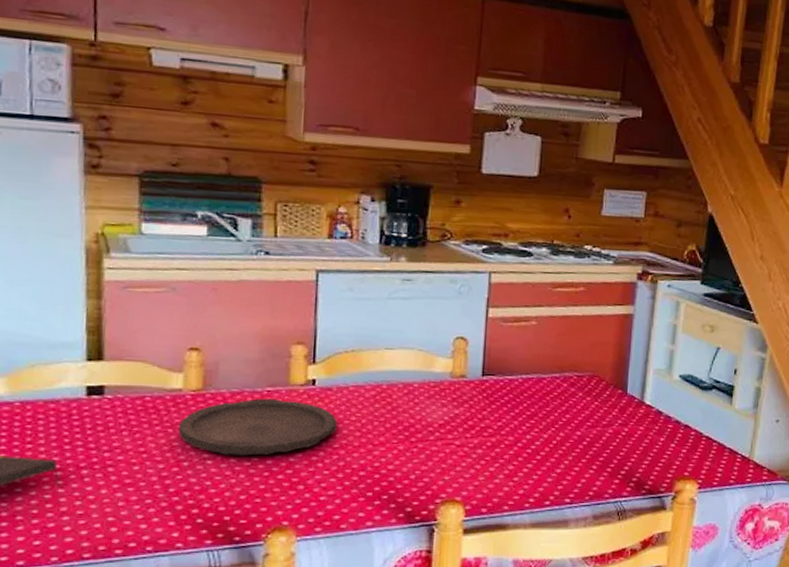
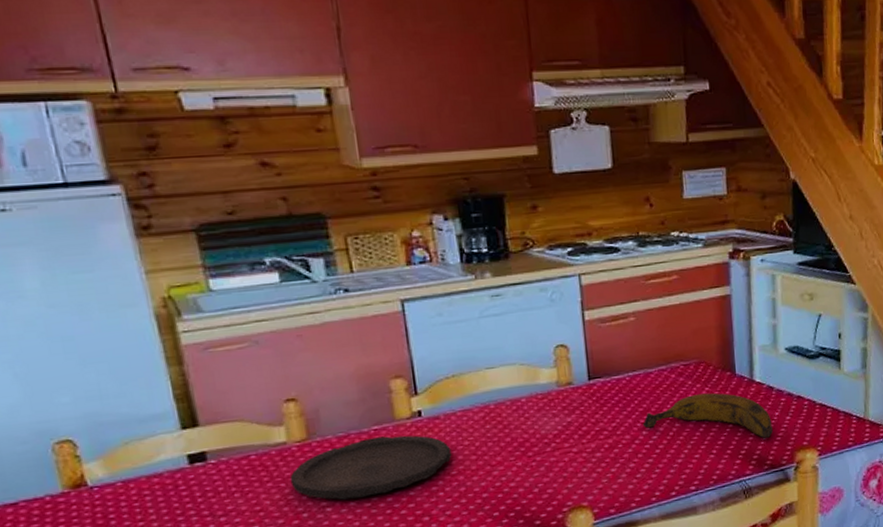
banana: none [528,407,656,462] -> present [642,393,773,438]

